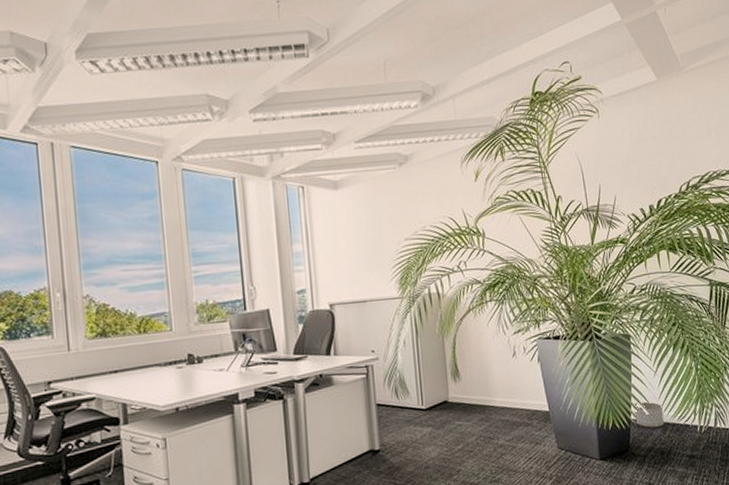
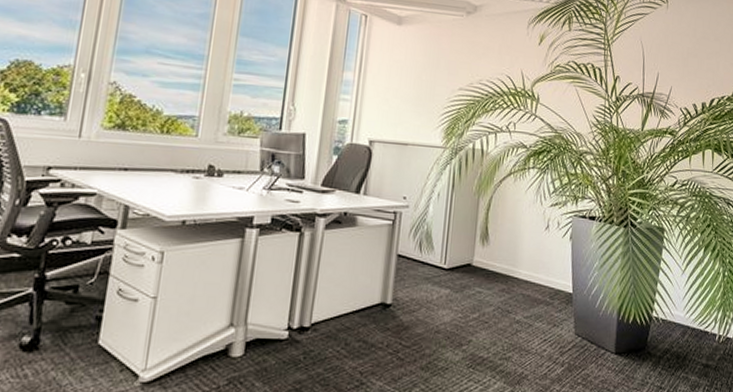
planter: present [633,401,665,429] -> none [655,300,686,330]

